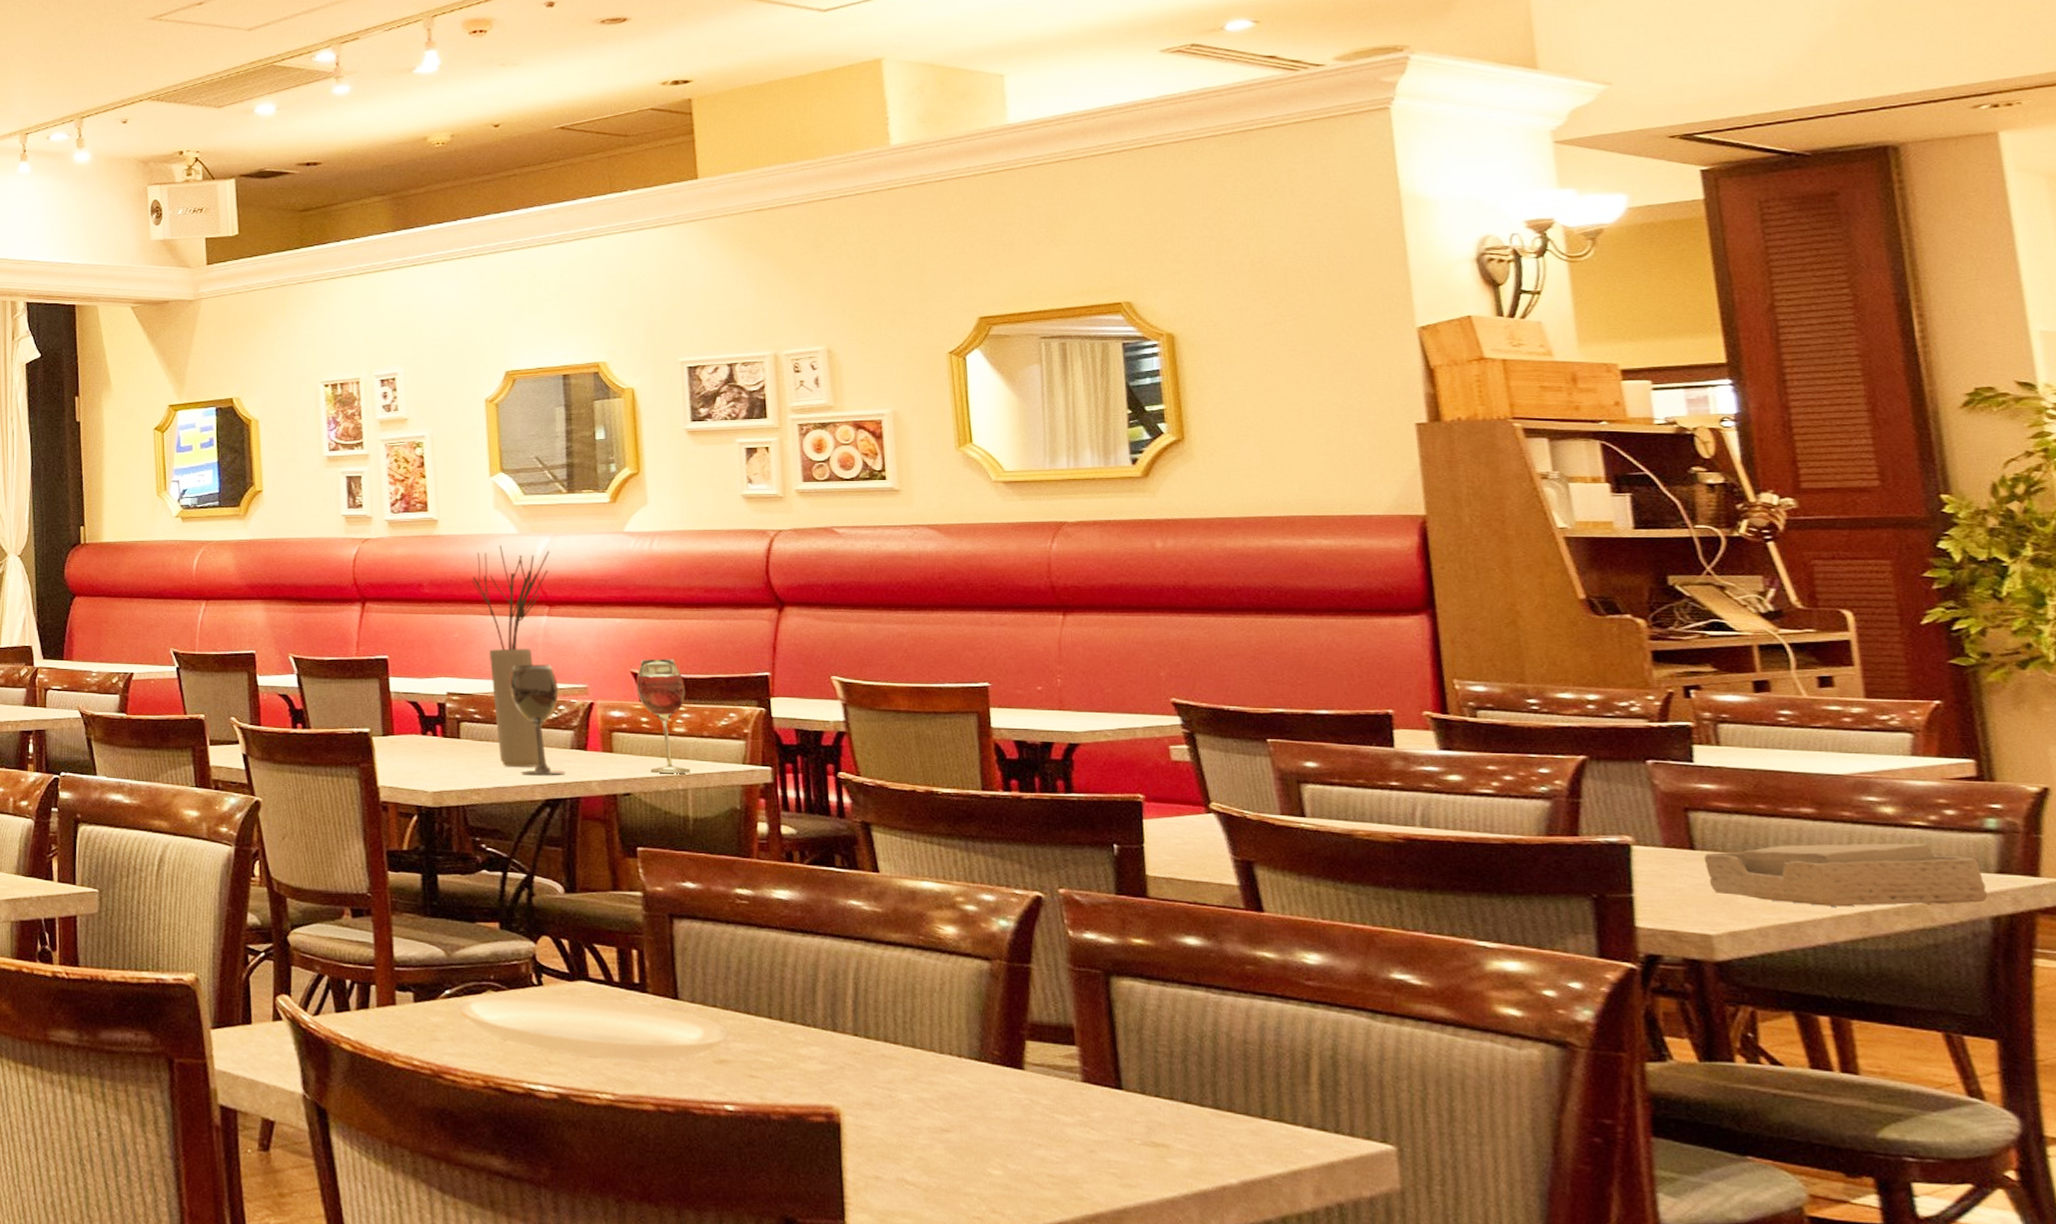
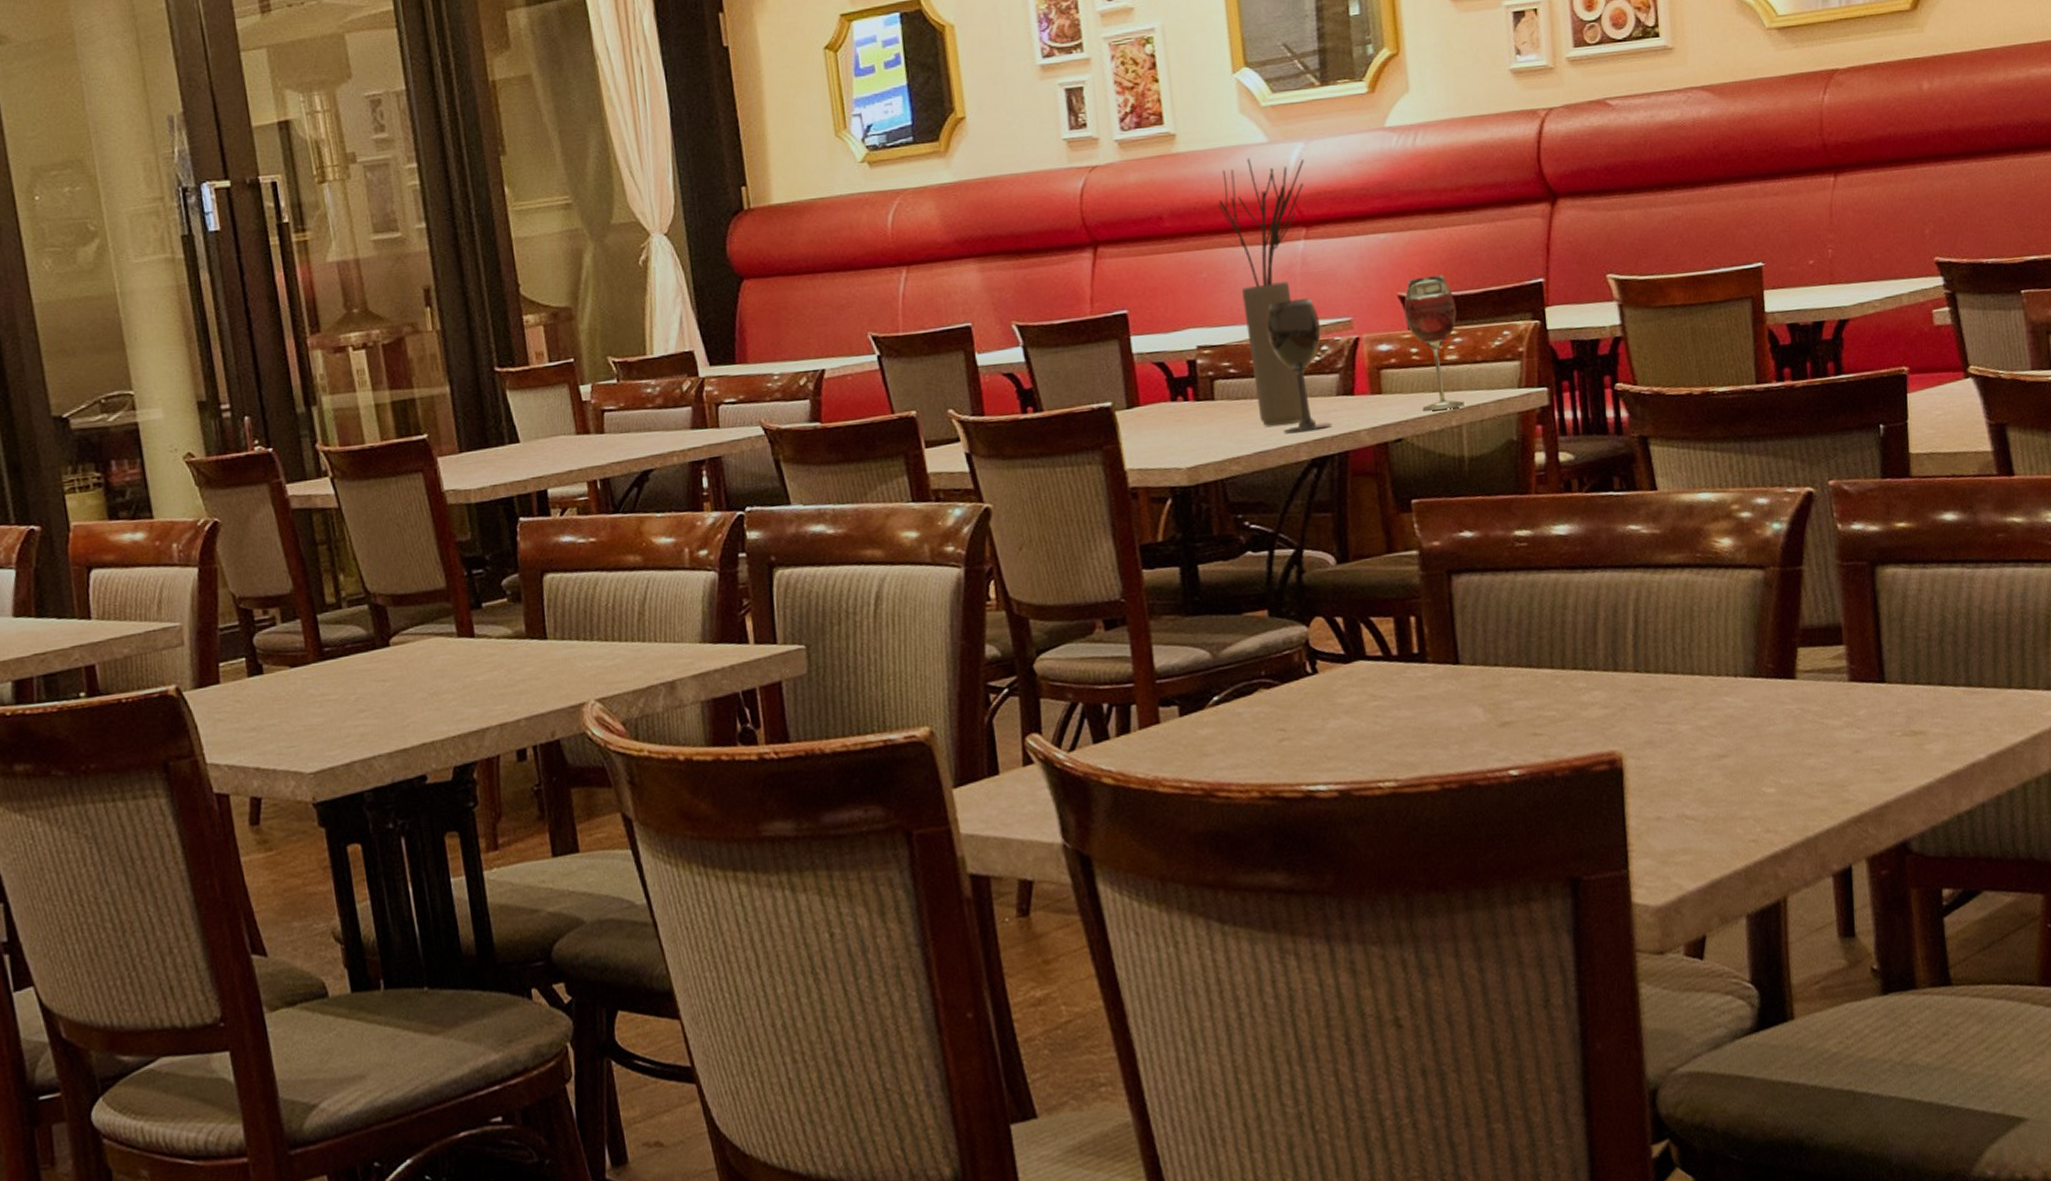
plate: present [458,994,730,1061] -> none [1227,676,1513,745]

